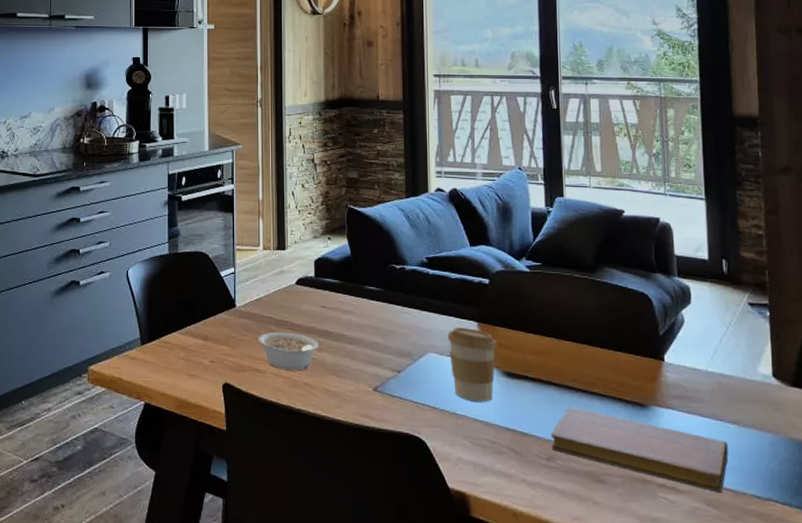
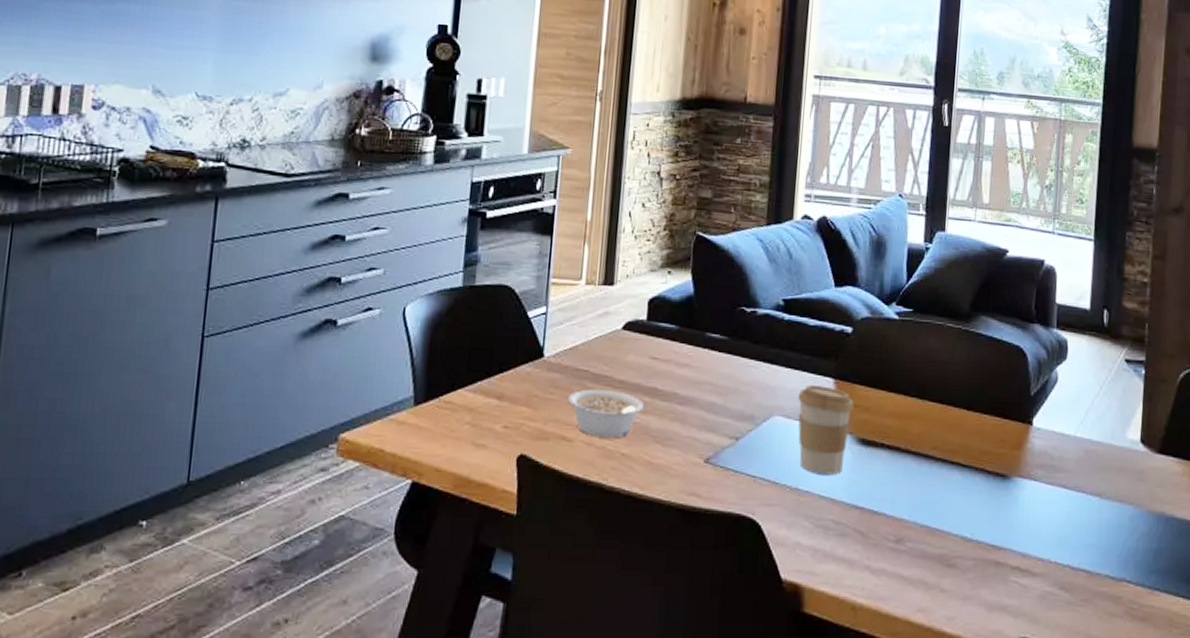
notebook: present [551,407,728,492] -> none [902,479,1088,573]

